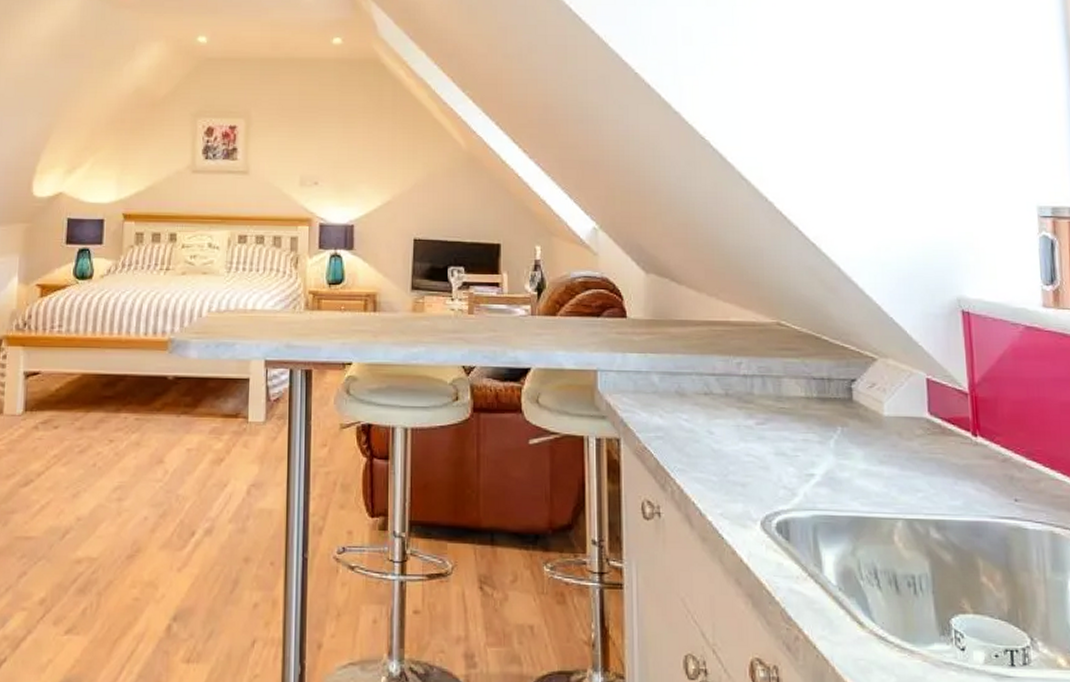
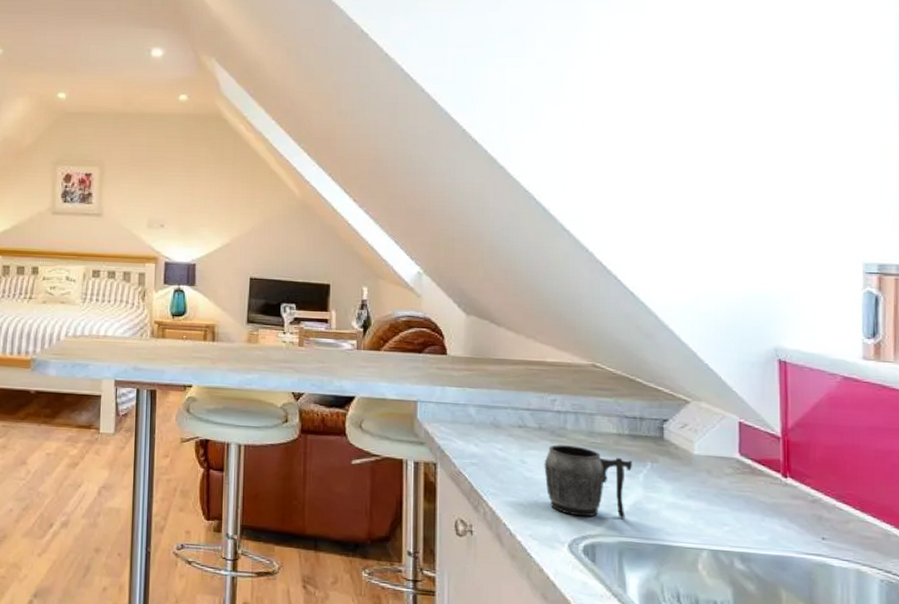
mug: none [732,412,822,491] -> present [544,444,632,519]

